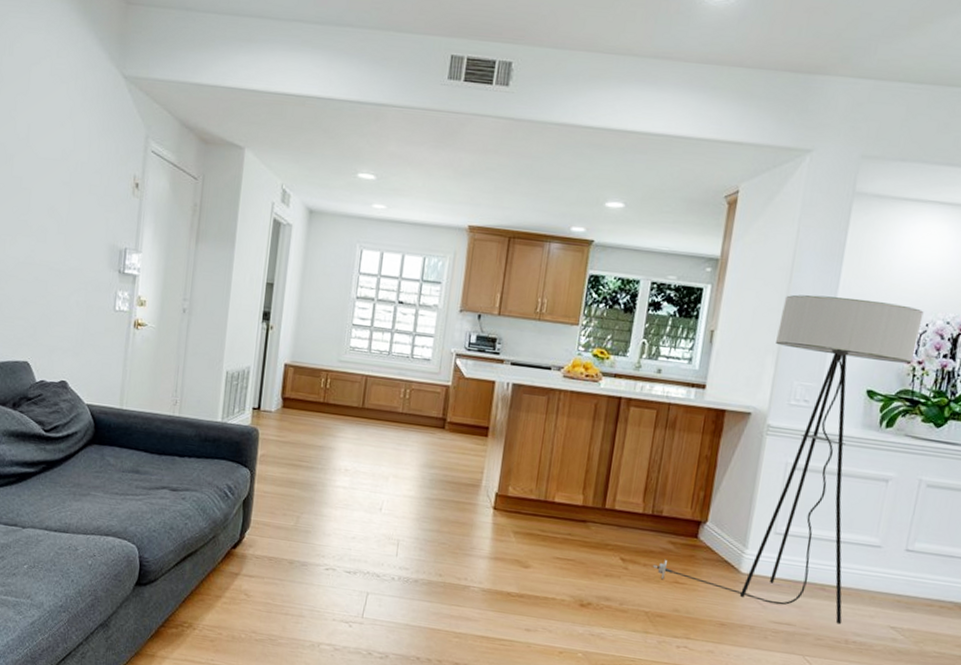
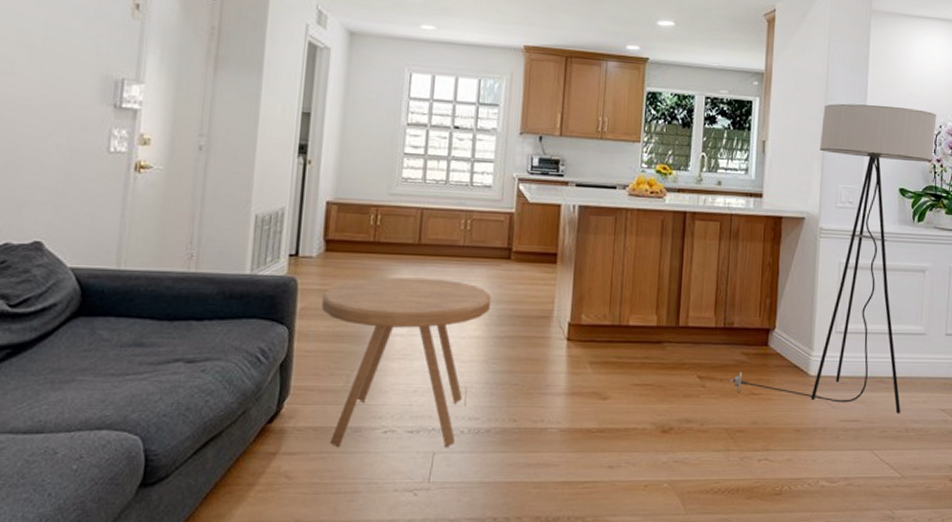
side table: none [278,435,425,590] -> present [321,277,492,447]

